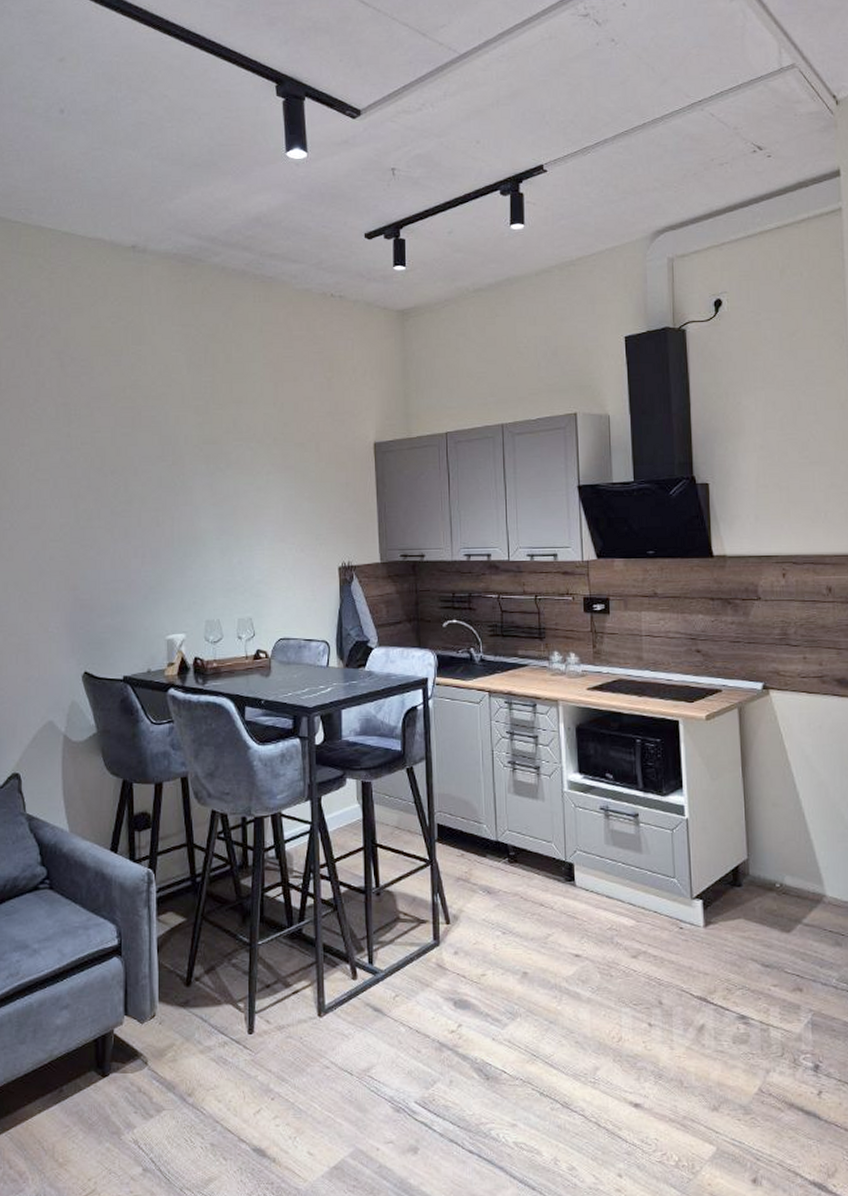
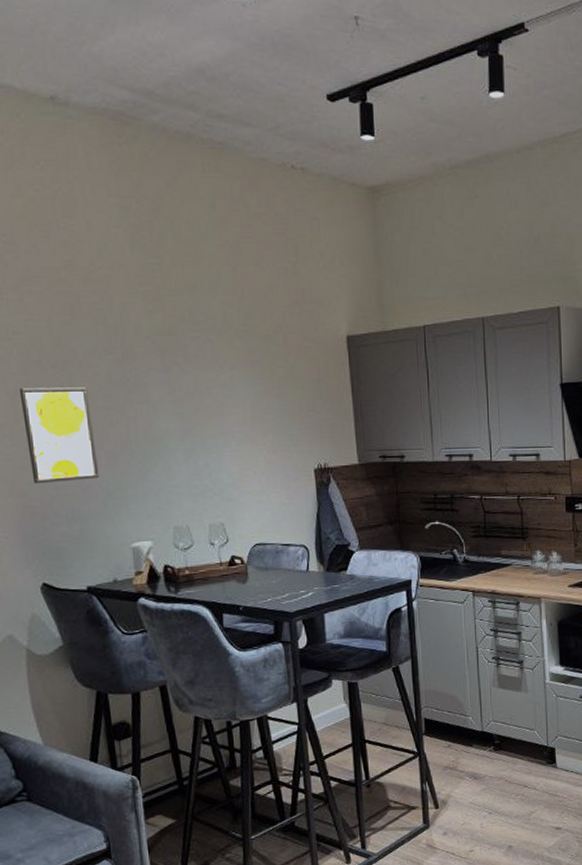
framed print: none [81,491,144,578] -> present [19,387,100,483]

